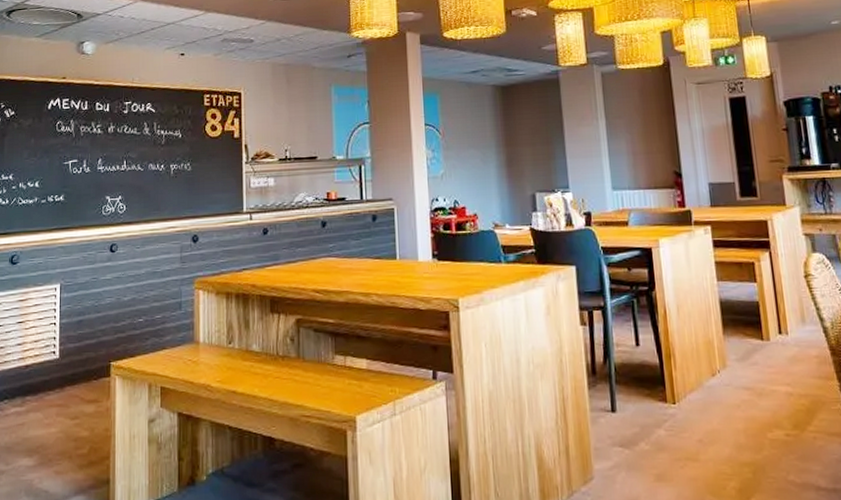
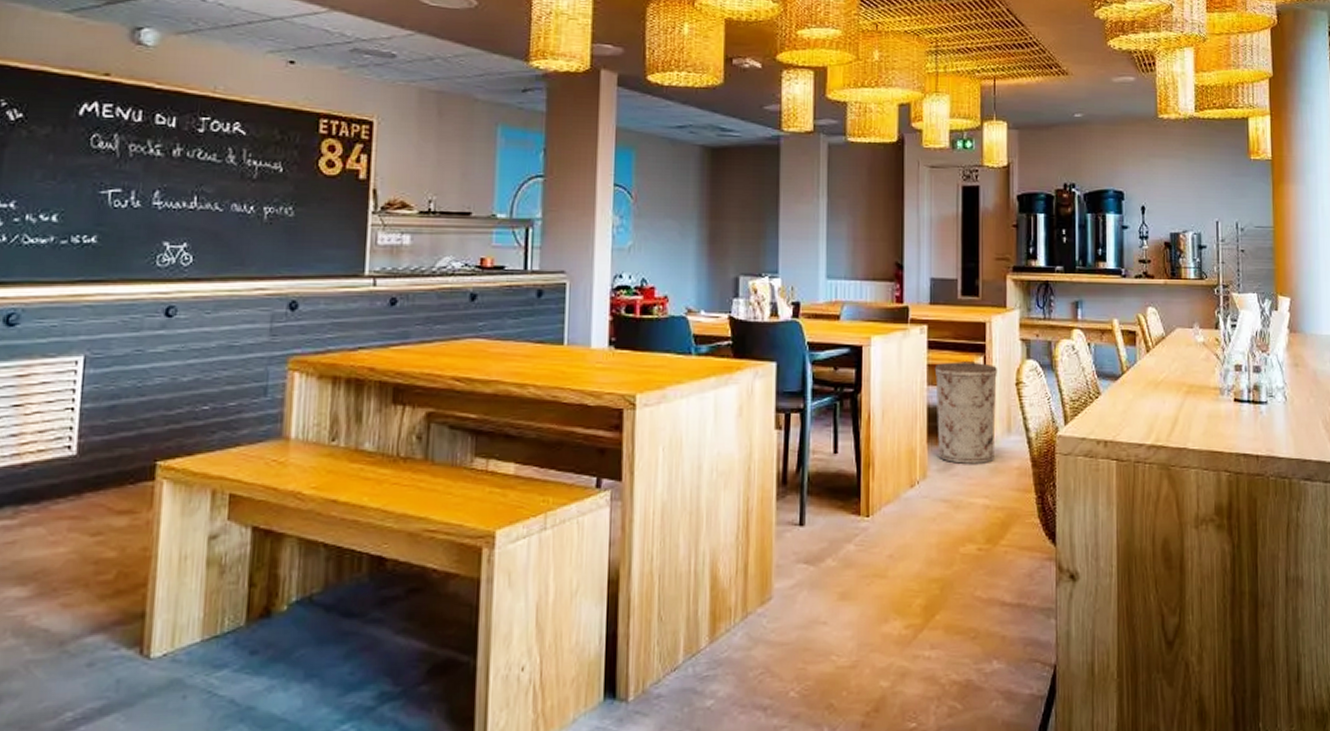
trash can: none [723,257,792,353] -> present [935,362,997,464]

